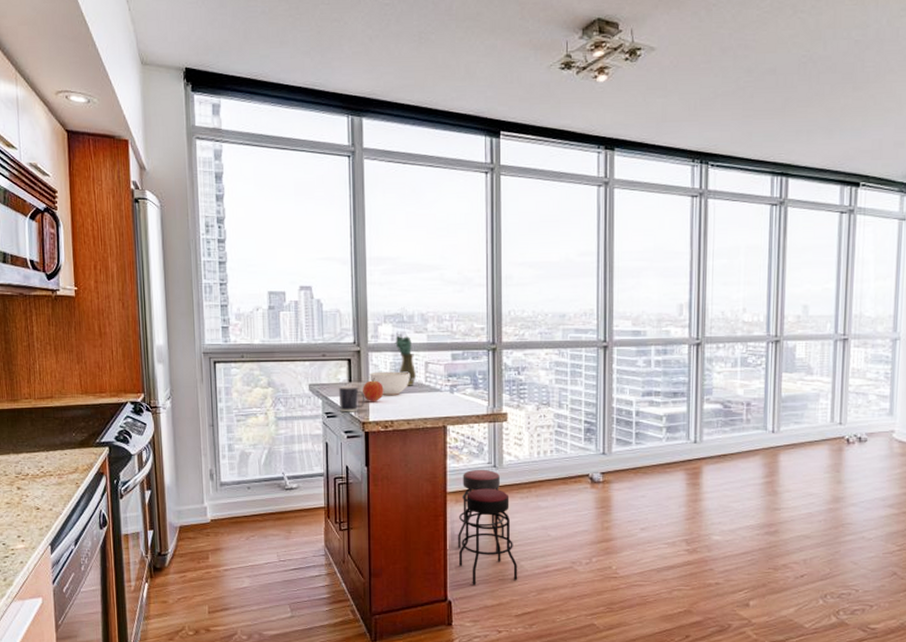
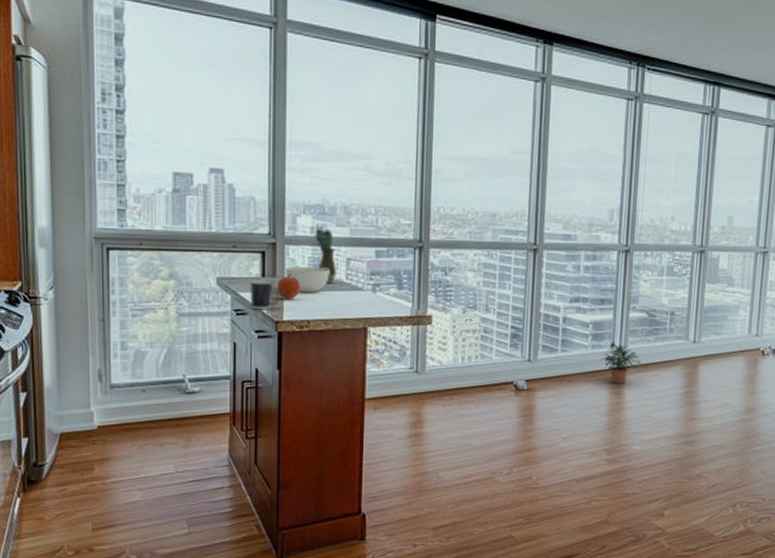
bar stool: present [457,469,518,586] -> none [374,374,437,497]
potted plant: none [676,434,718,474] -> present [601,342,642,383]

